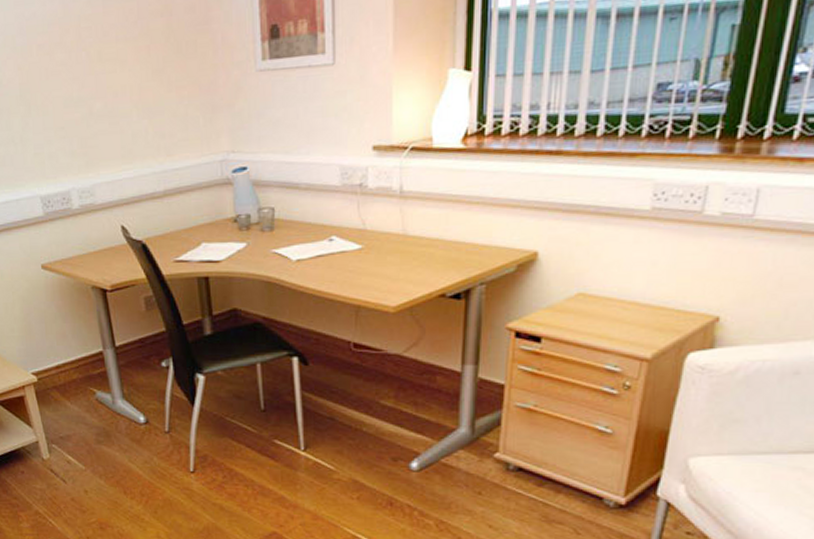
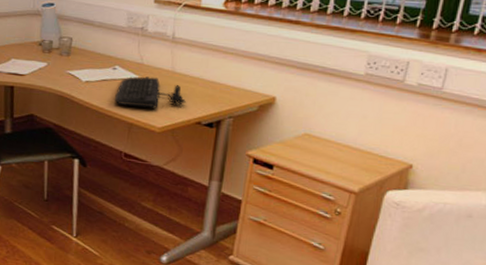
keyboard: none [334,245,426,284] -> present [114,76,187,109]

